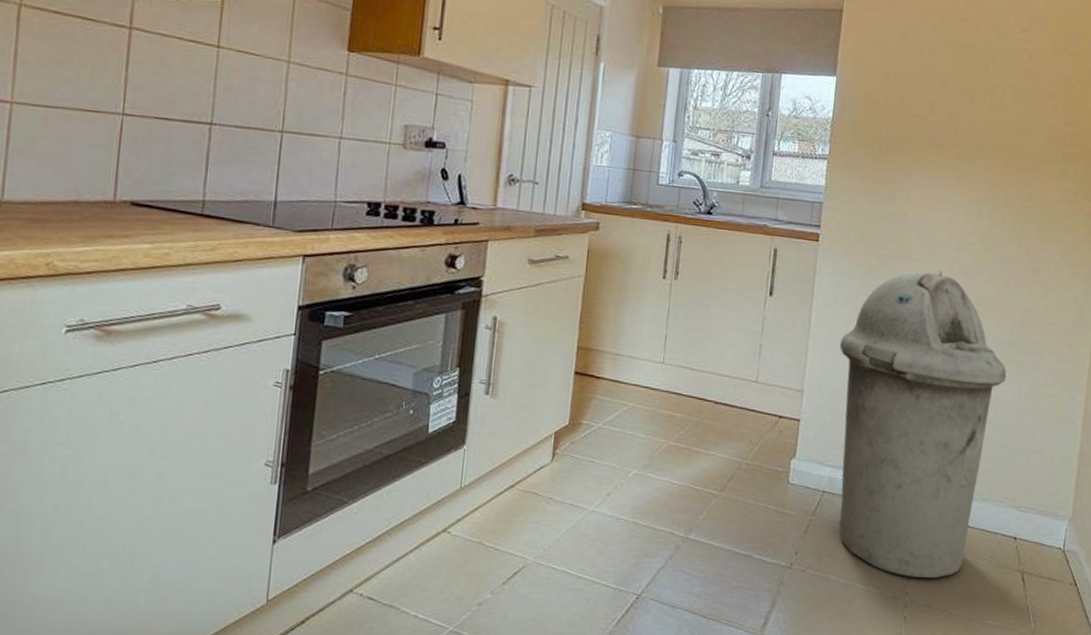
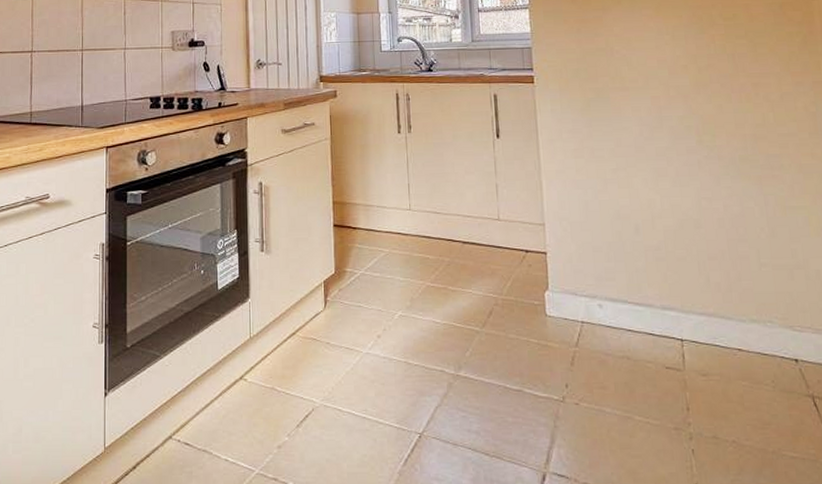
trash can: present [838,270,1007,579] -> none [572,96,749,408]

